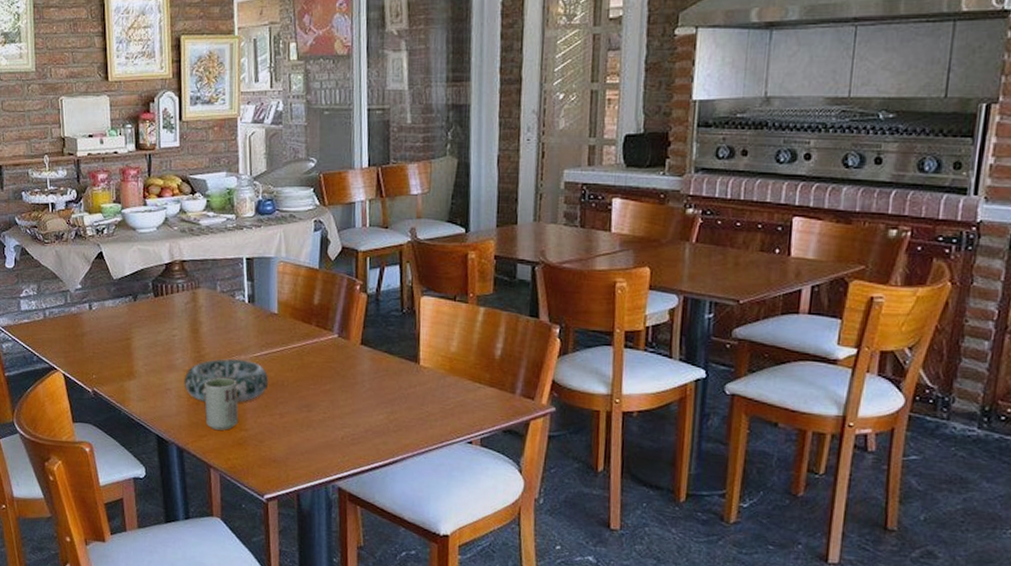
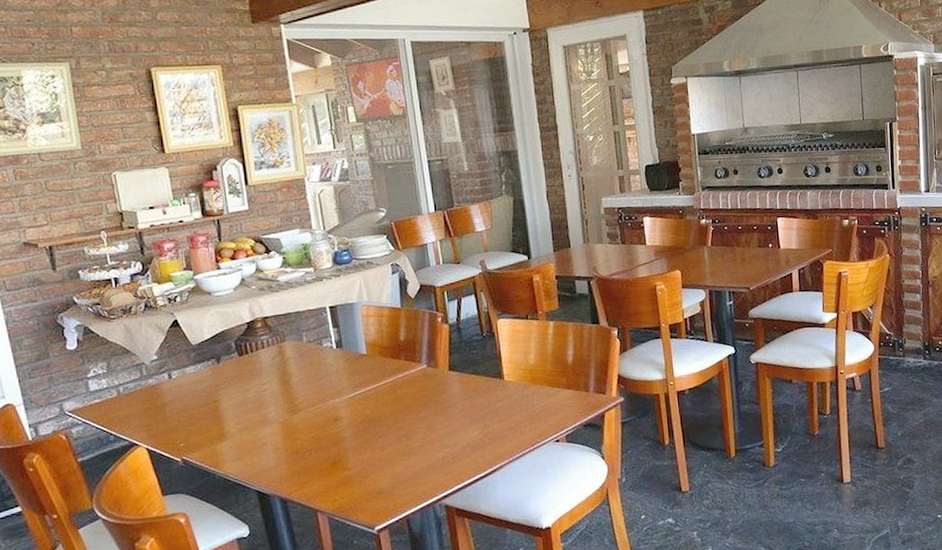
decorative bowl: present [183,359,269,403] -> none [279,402,366,450]
cup: present [204,378,238,430] -> none [300,422,340,475]

